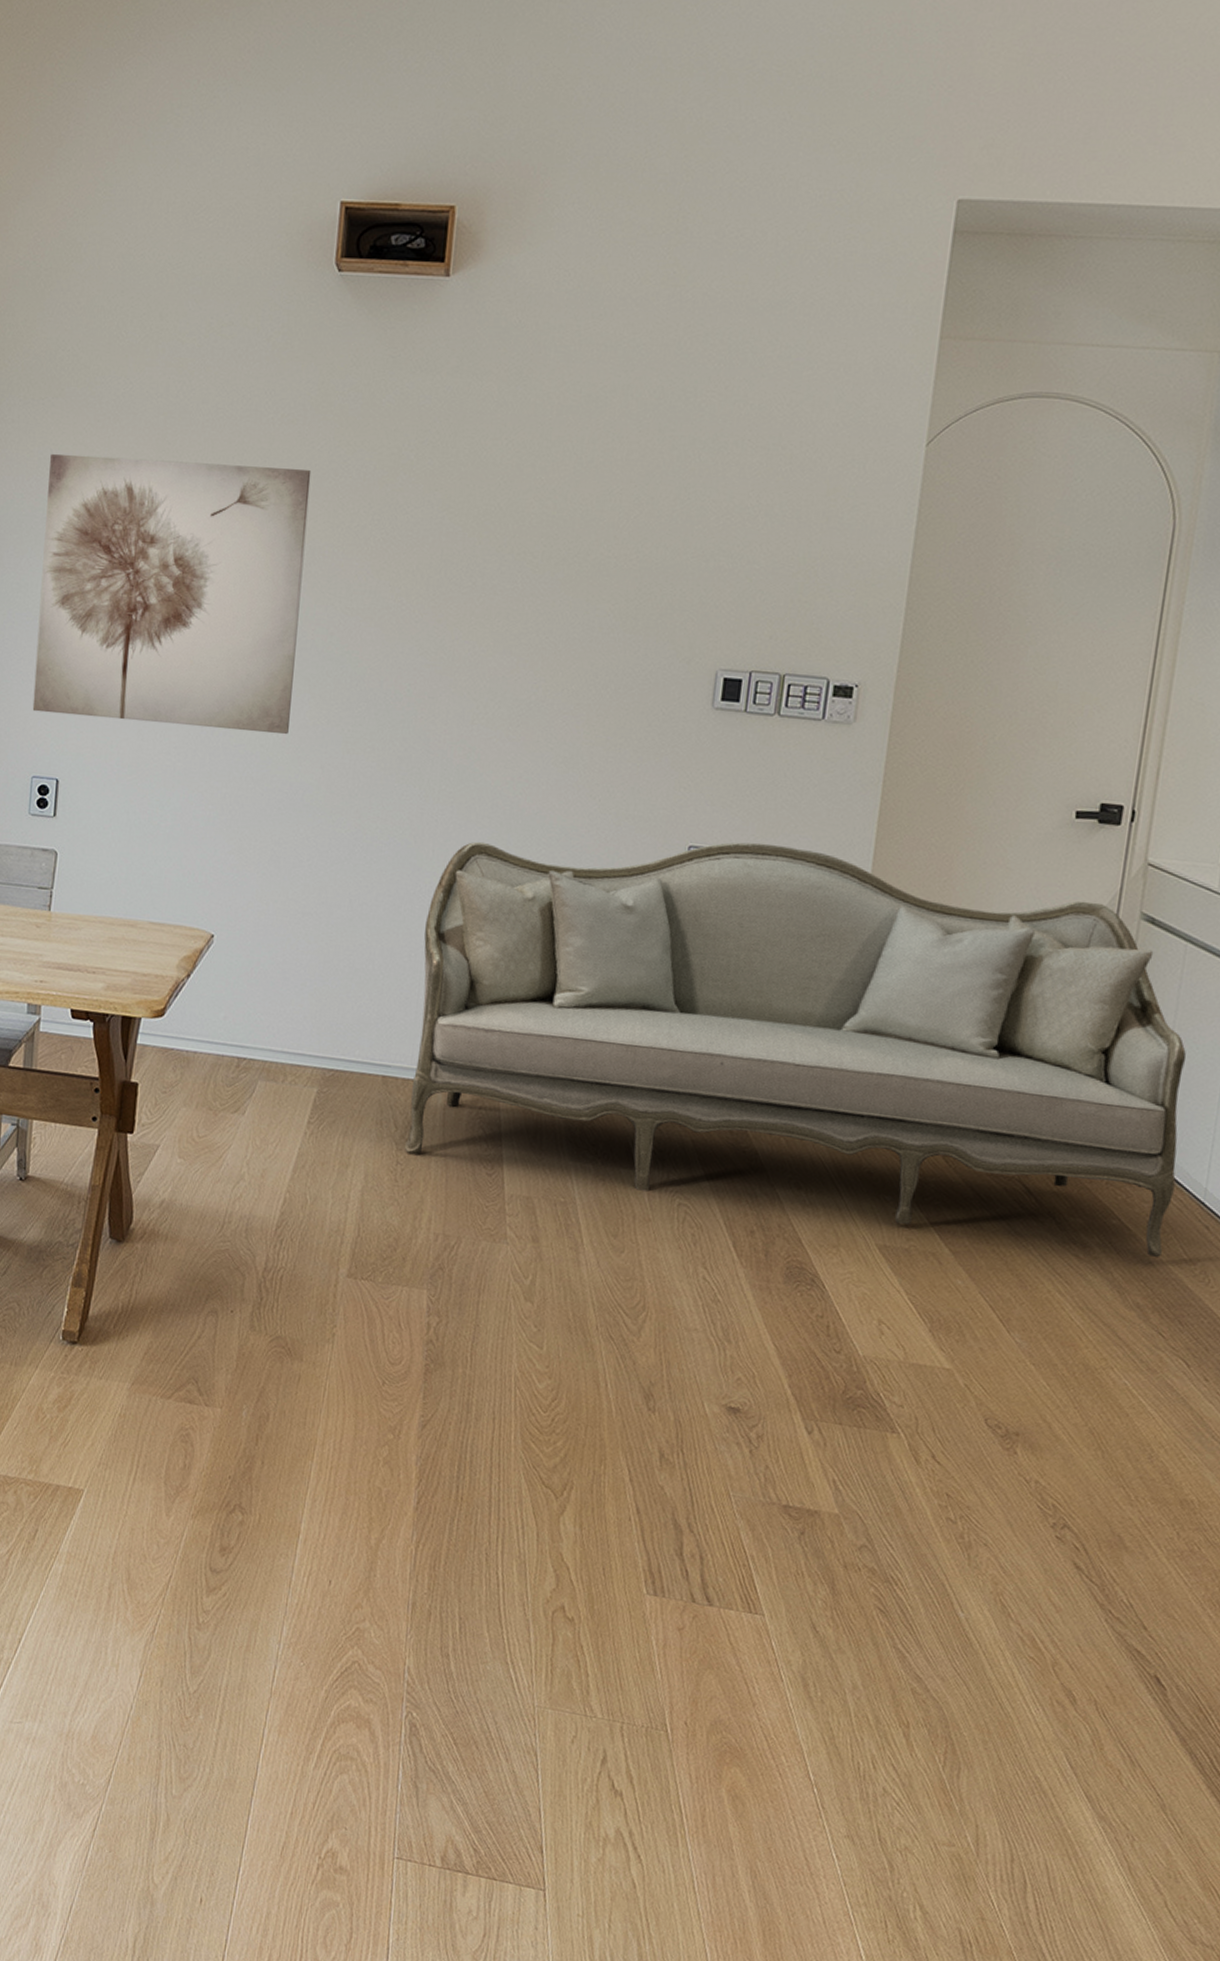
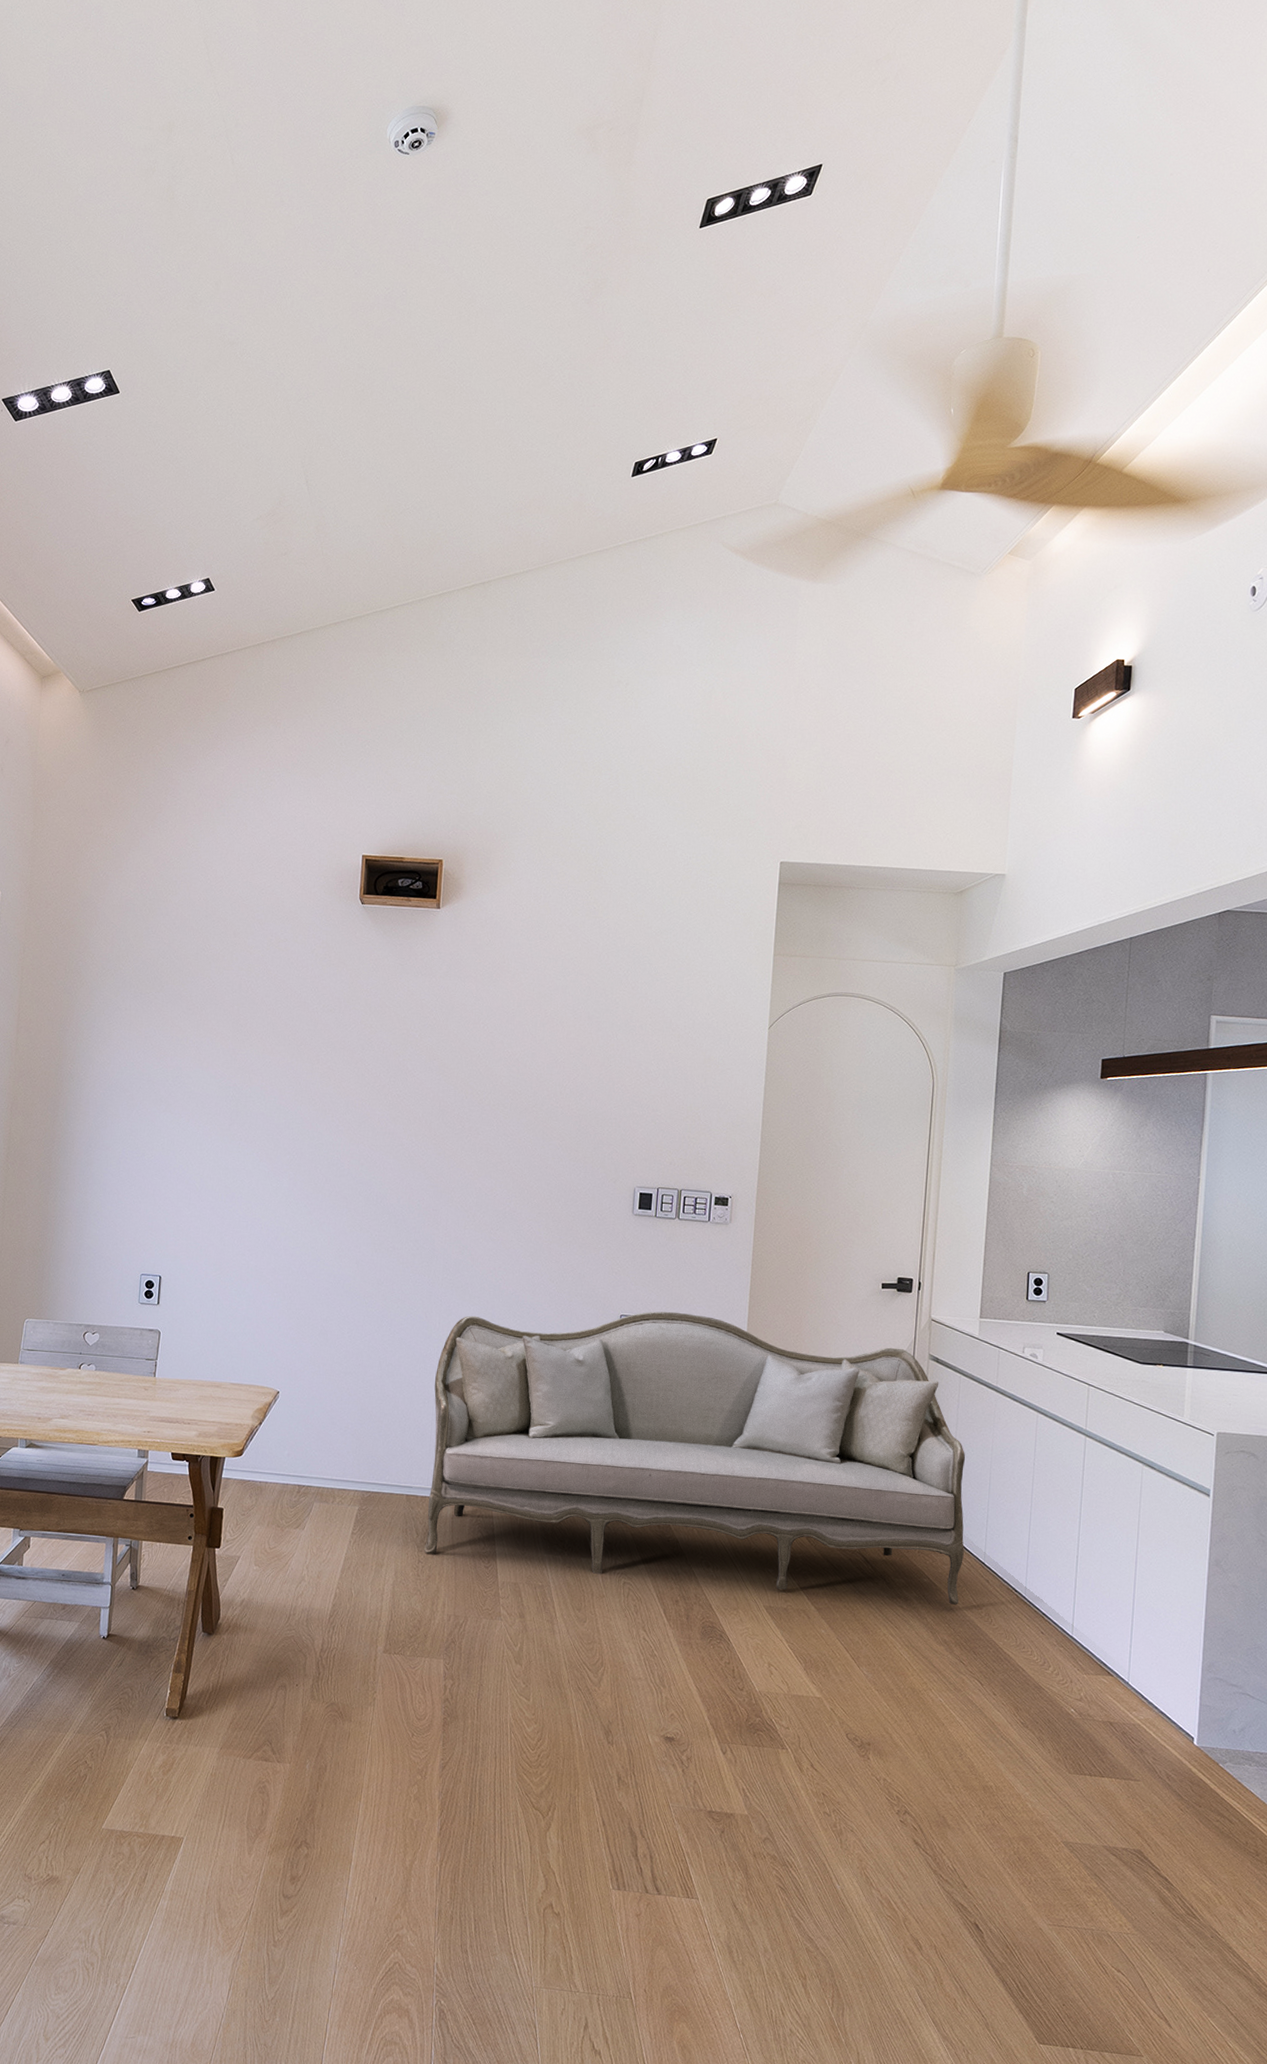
wall art: present [32,454,312,735] -> none [141,1034,345,1239]

